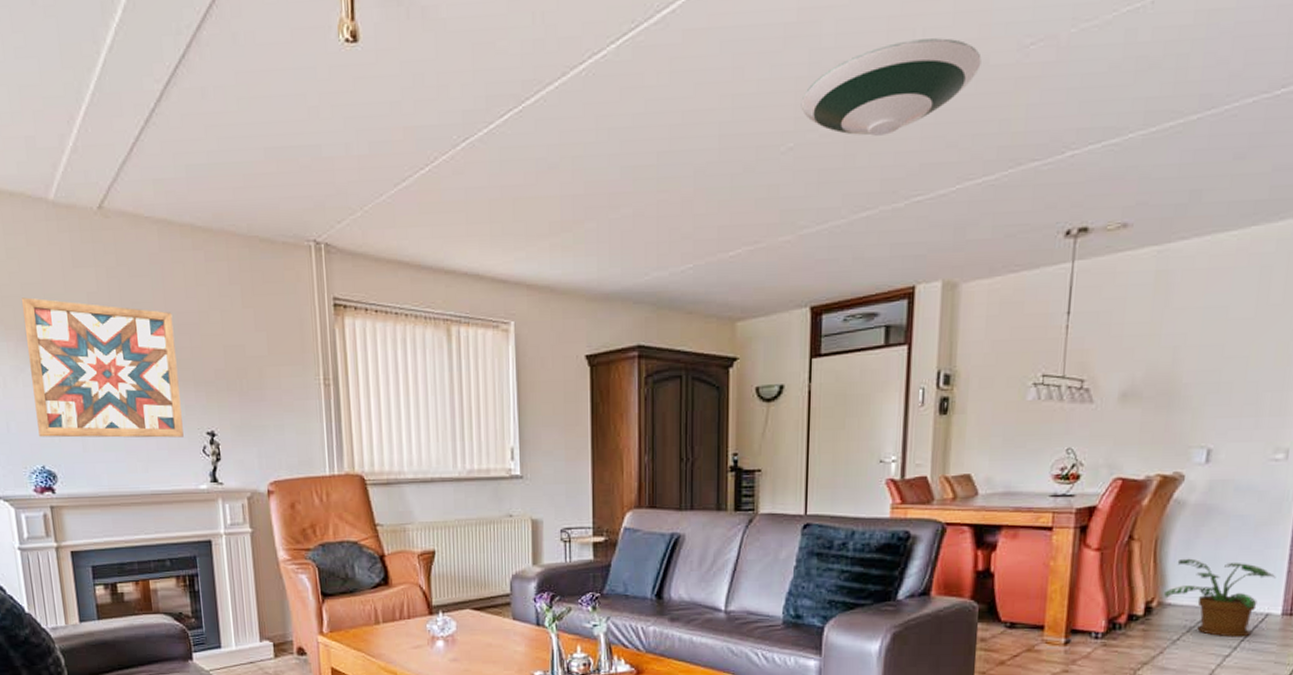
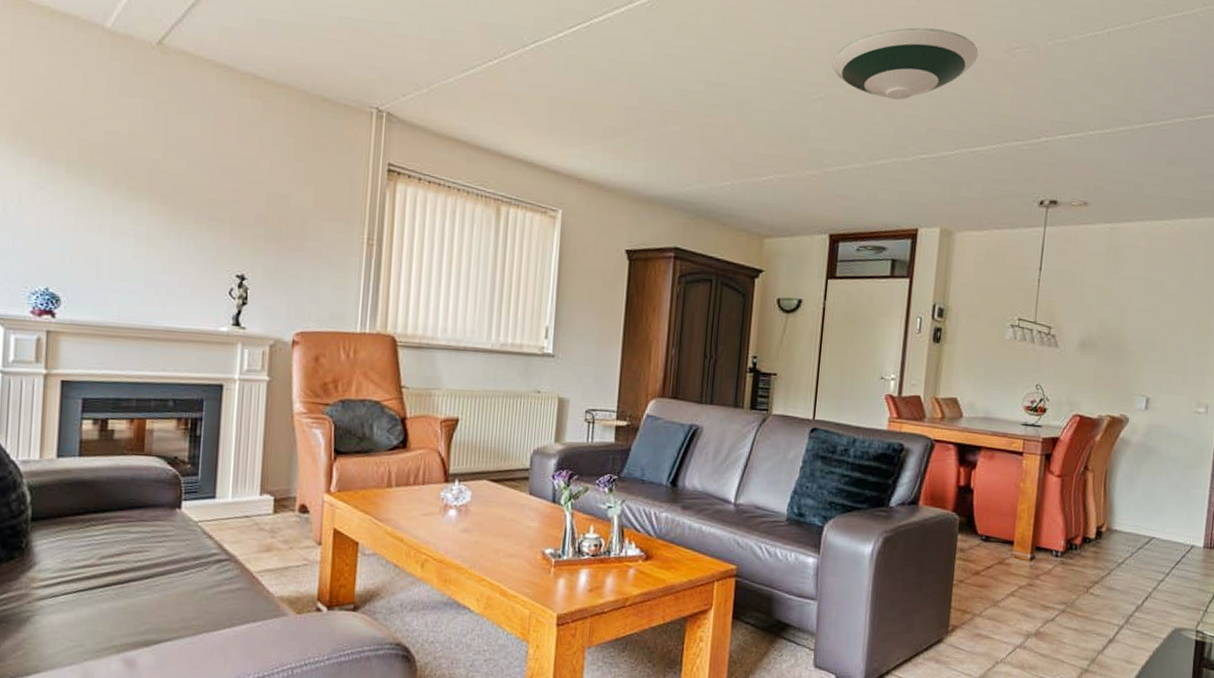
wall art: present [21,297,184,438] -> none [48,116,219,277]
potted plant: present [1164,558,1276,637] -> none [1112,490,1199,565]

